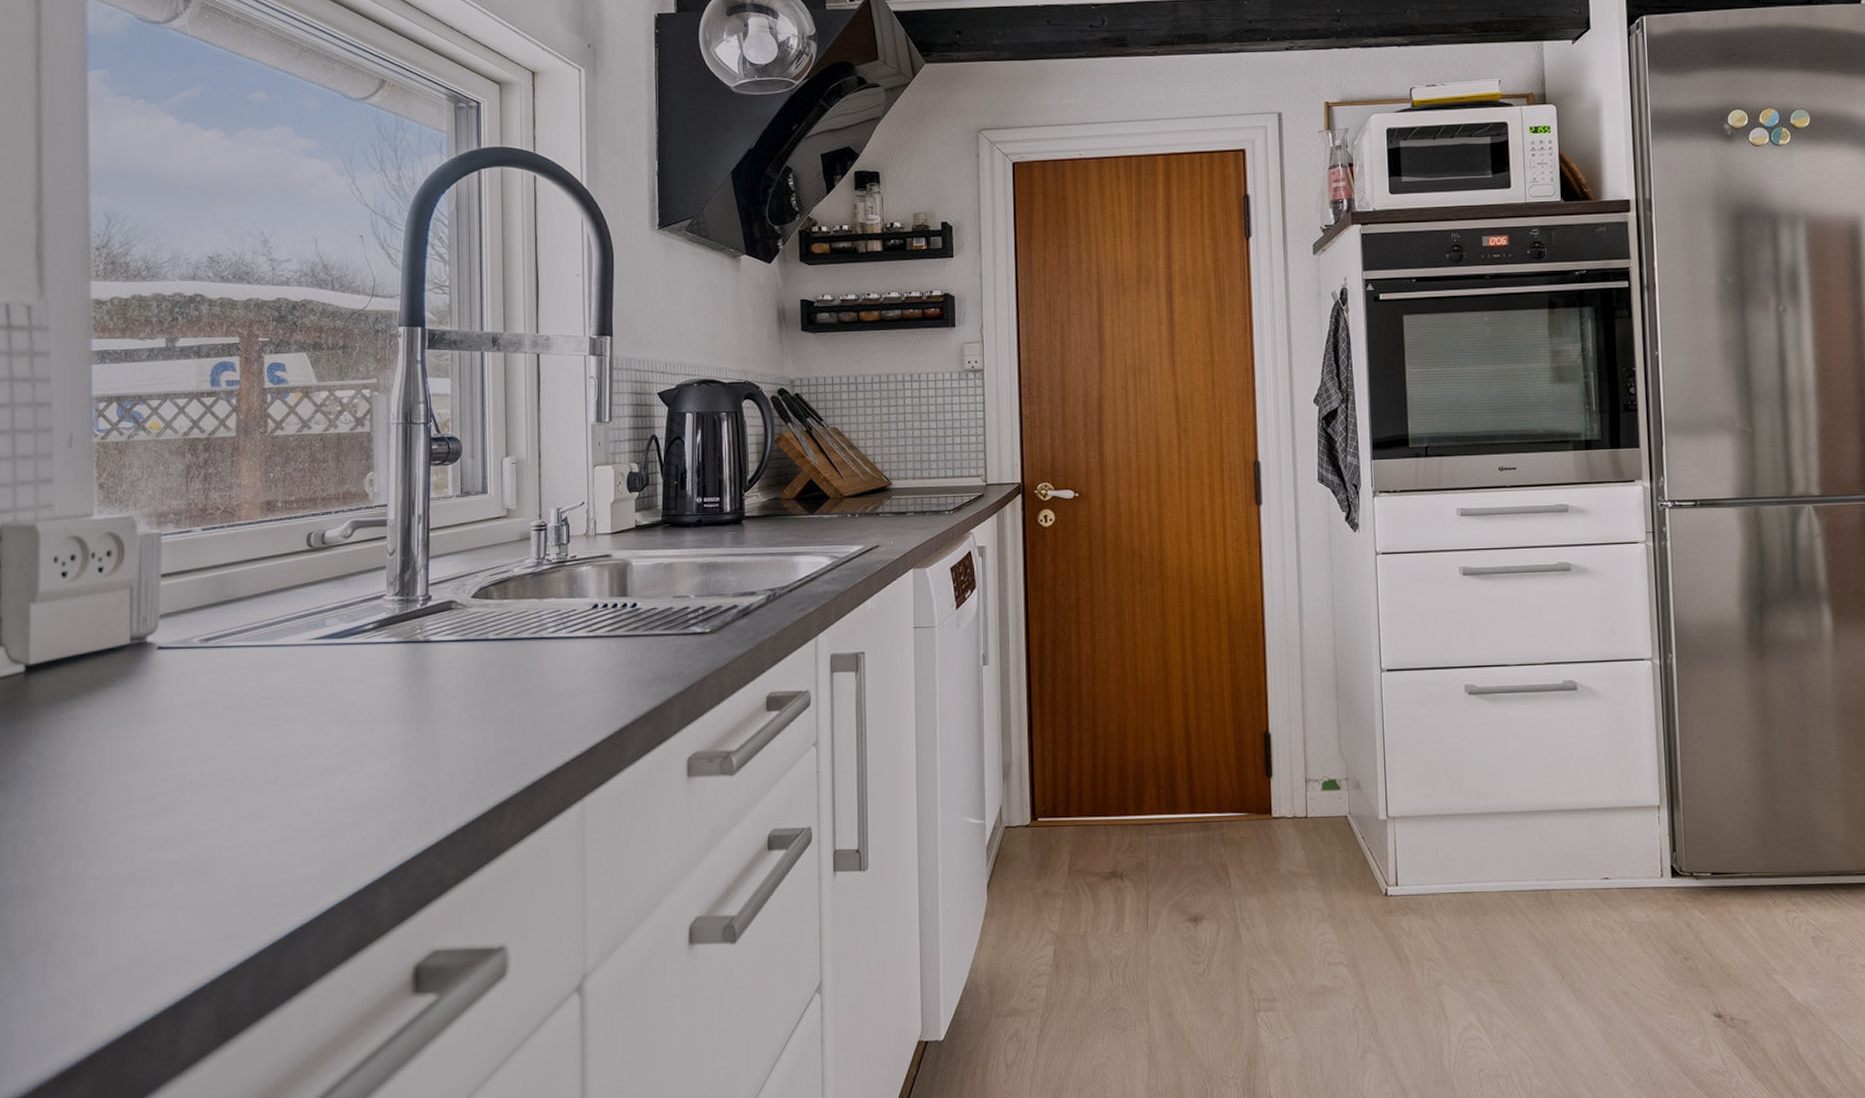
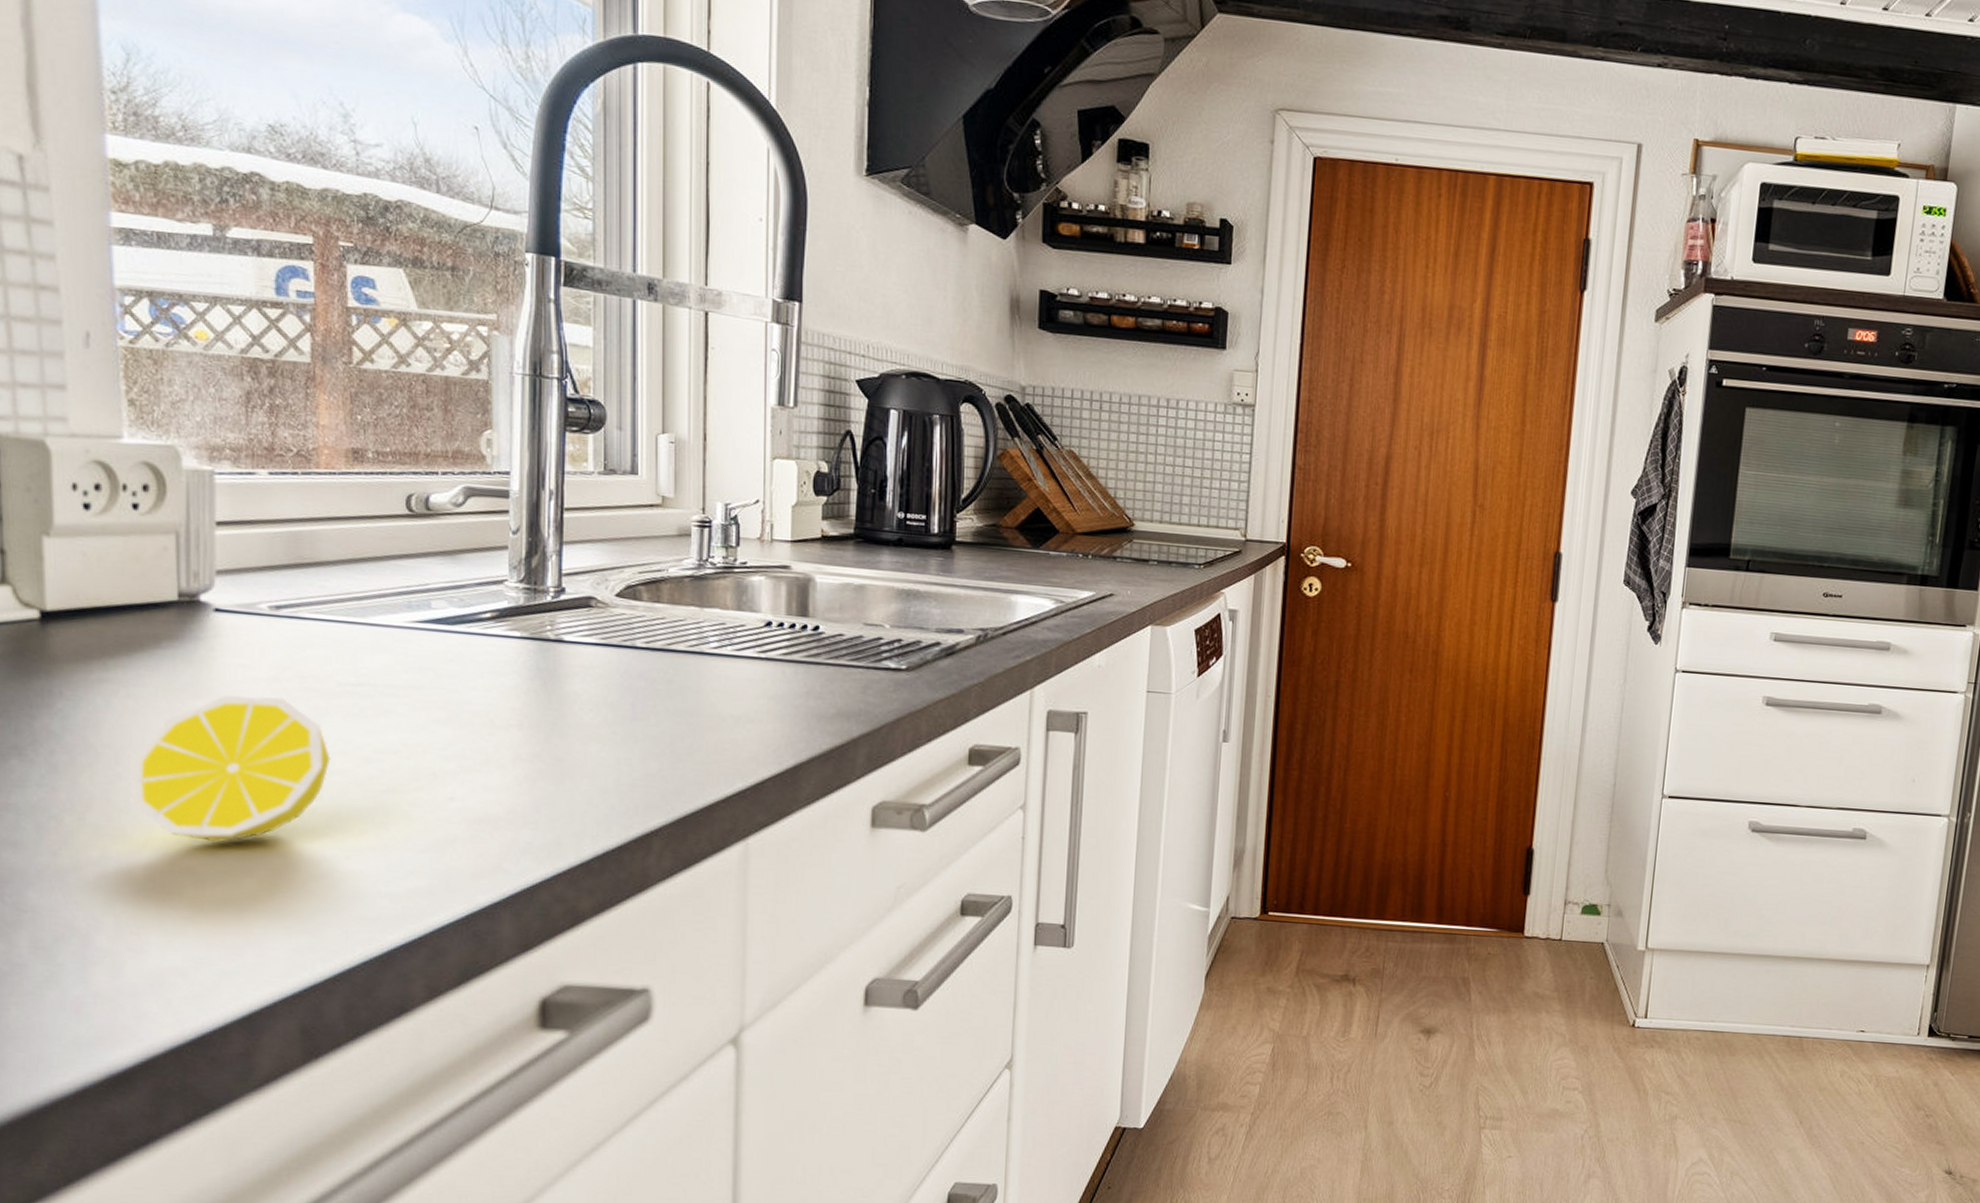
lemon: none [87,716,245,849] -> present [130,694,331,842]

